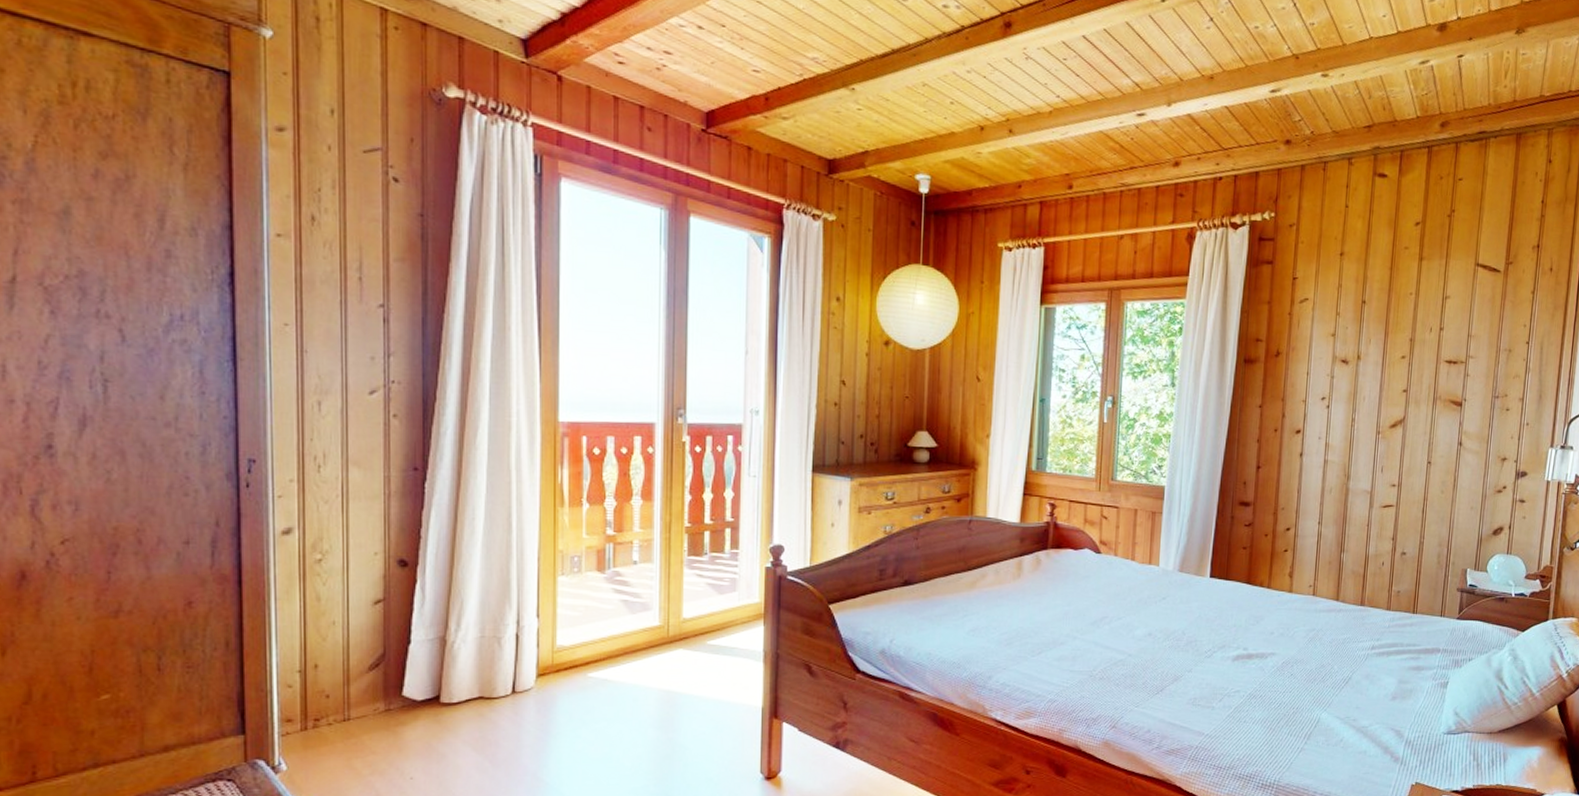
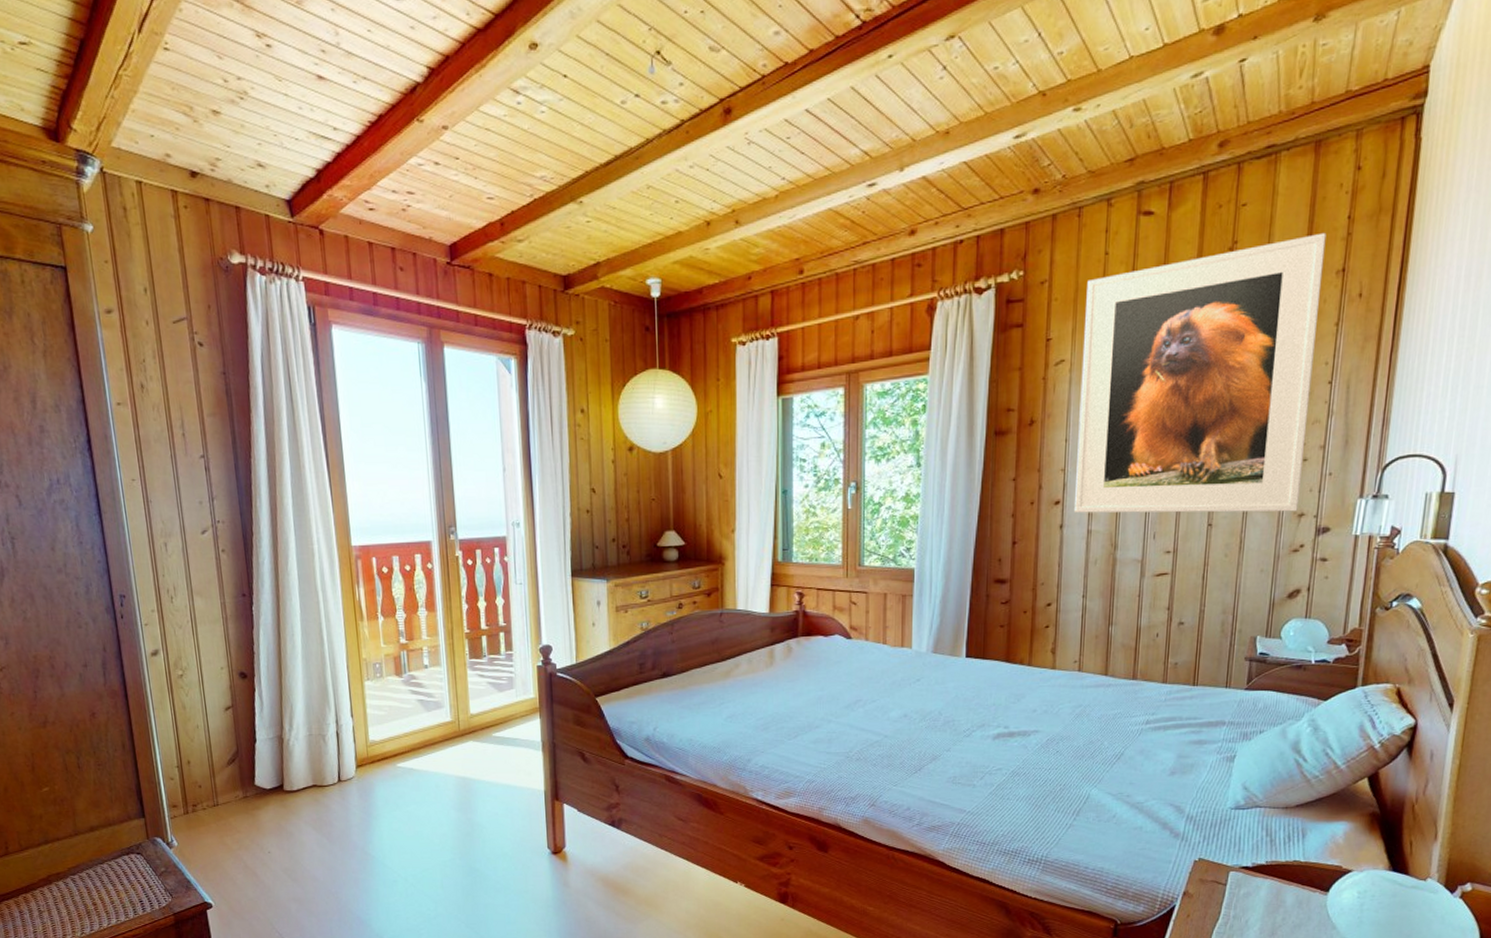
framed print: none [1312,212,1525,456] -> present [1073,232,1327,513]

